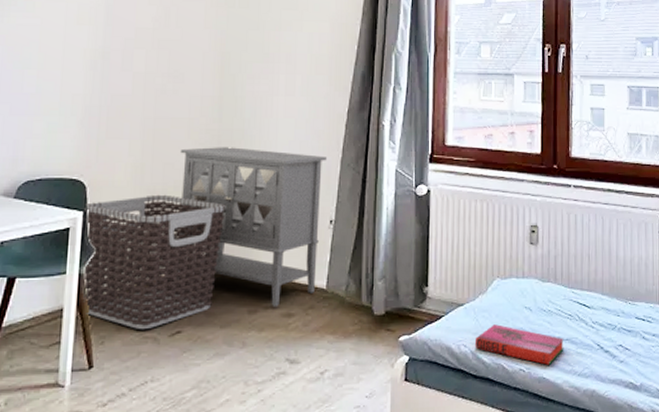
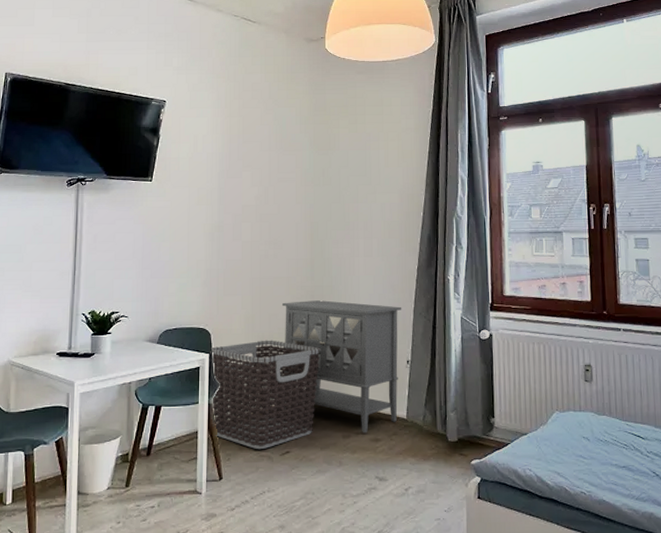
hardback book: present [474,324,564,365] -> none [538,452,622,489]

